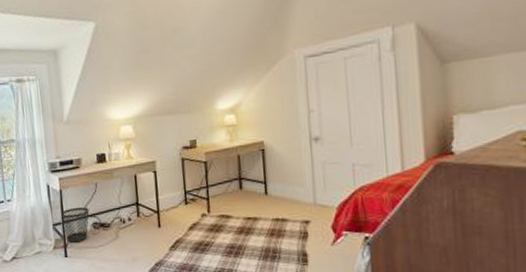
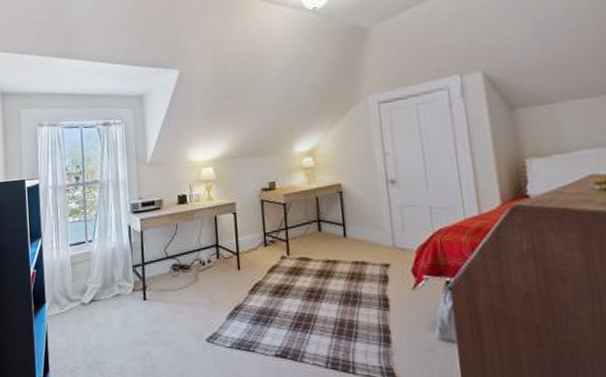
wastebasket: present [62,206,90,243] -> none [142,248,170,285]

